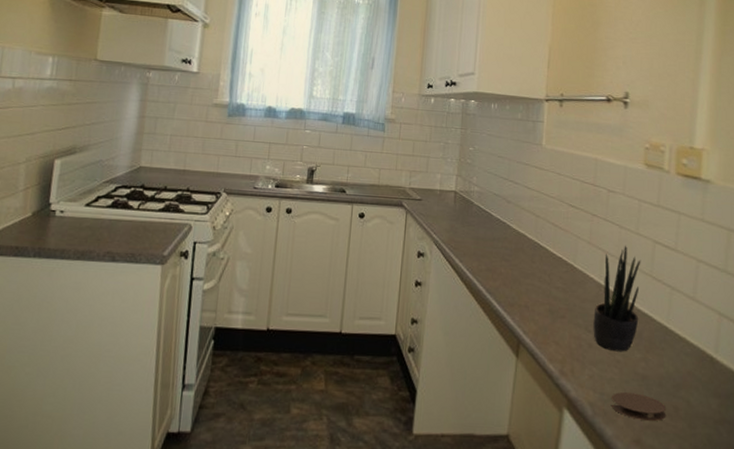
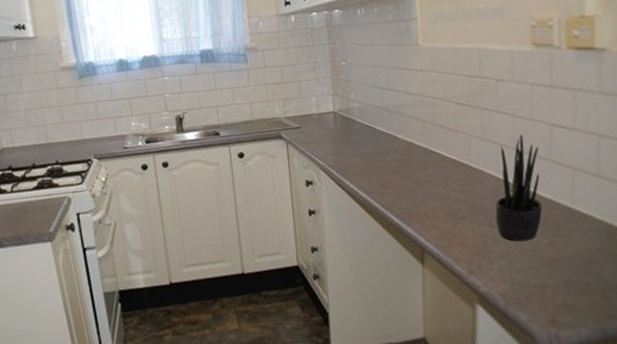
coaster: present [611,392,667,422] -> none [522,277,579,302]

